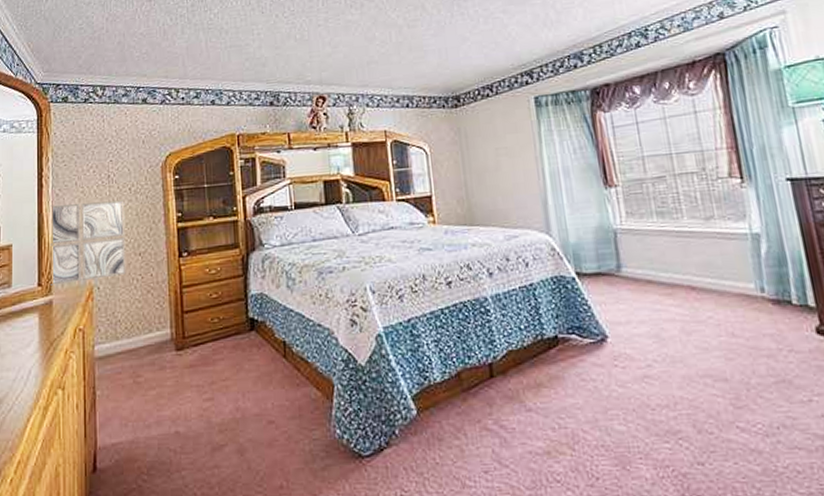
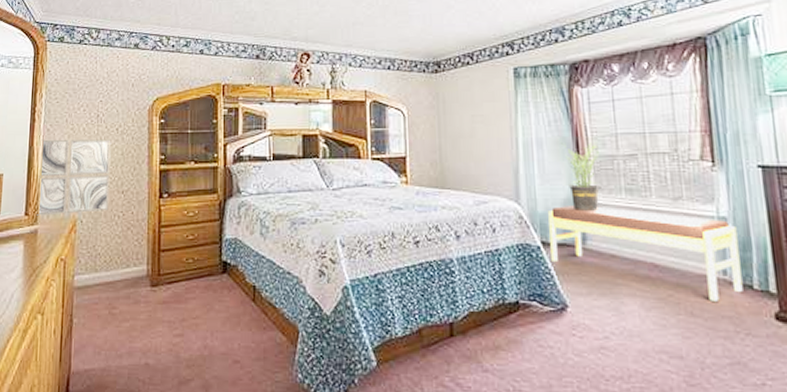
bench: none [580,231,782,320] -> present [548,206,743,301]
potted plant: none [588,167,631,238] -> present [561,142,600,211]

